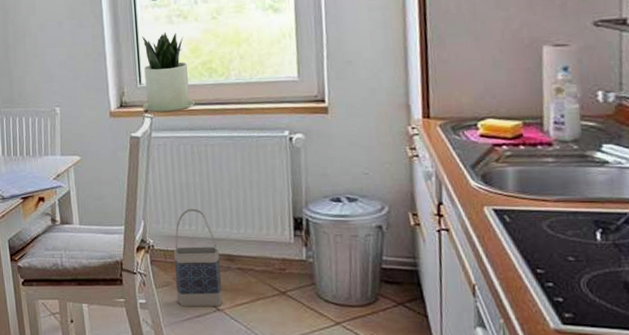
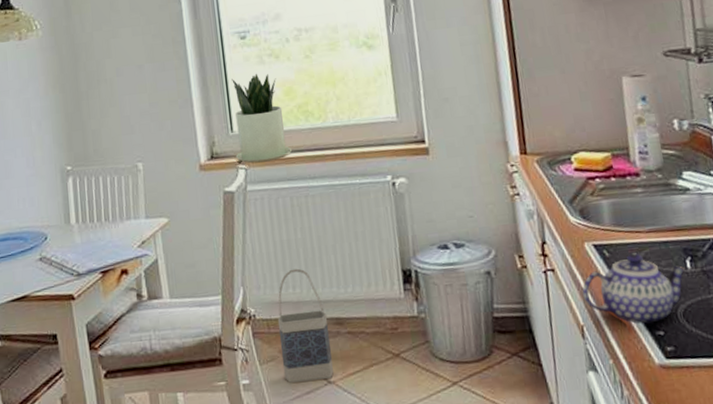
teapot: none [477,221,594,289] -> present [582,253,685,324]

